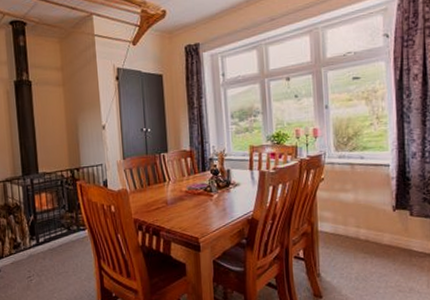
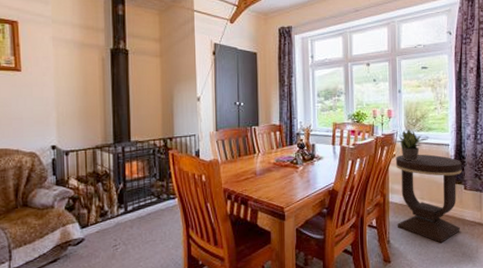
side table: none [324,176,407,276] -> present [395,154,462,243]
potted plant: none [326,148,363,185] -> present [398,128,428,161]

